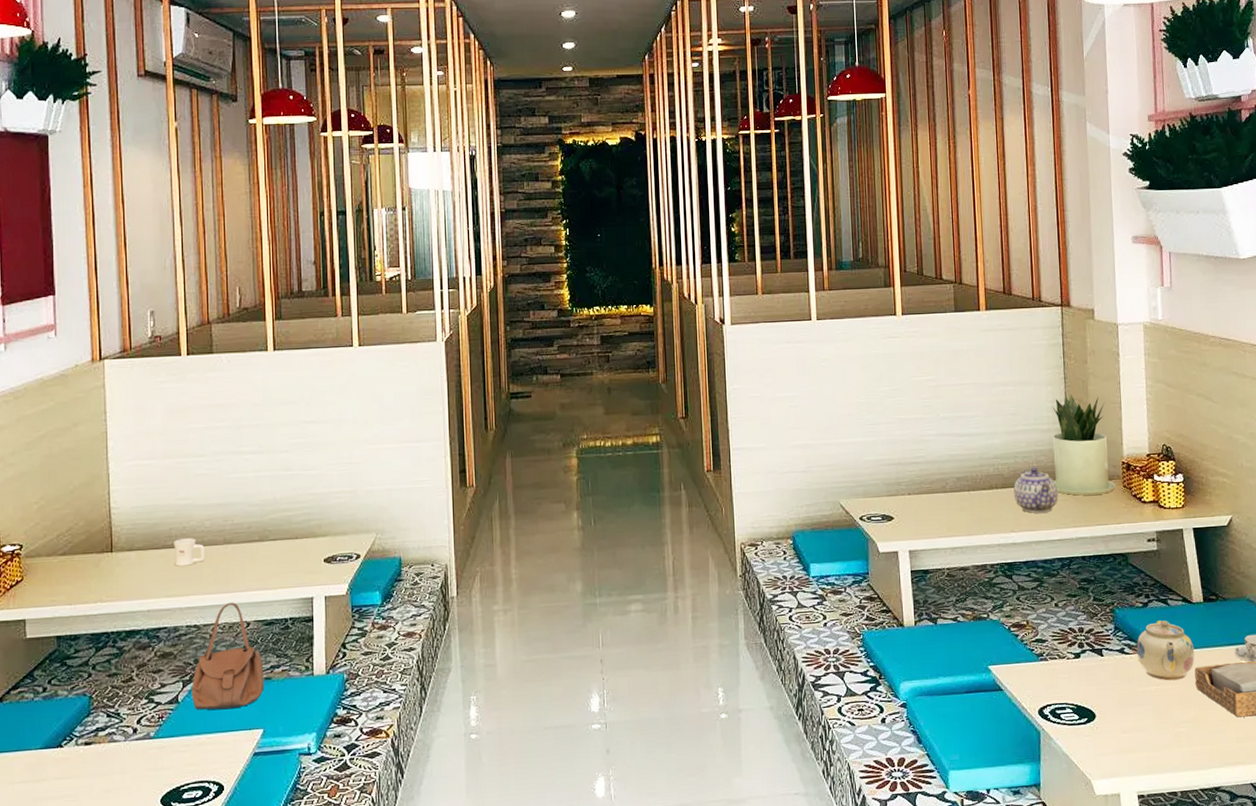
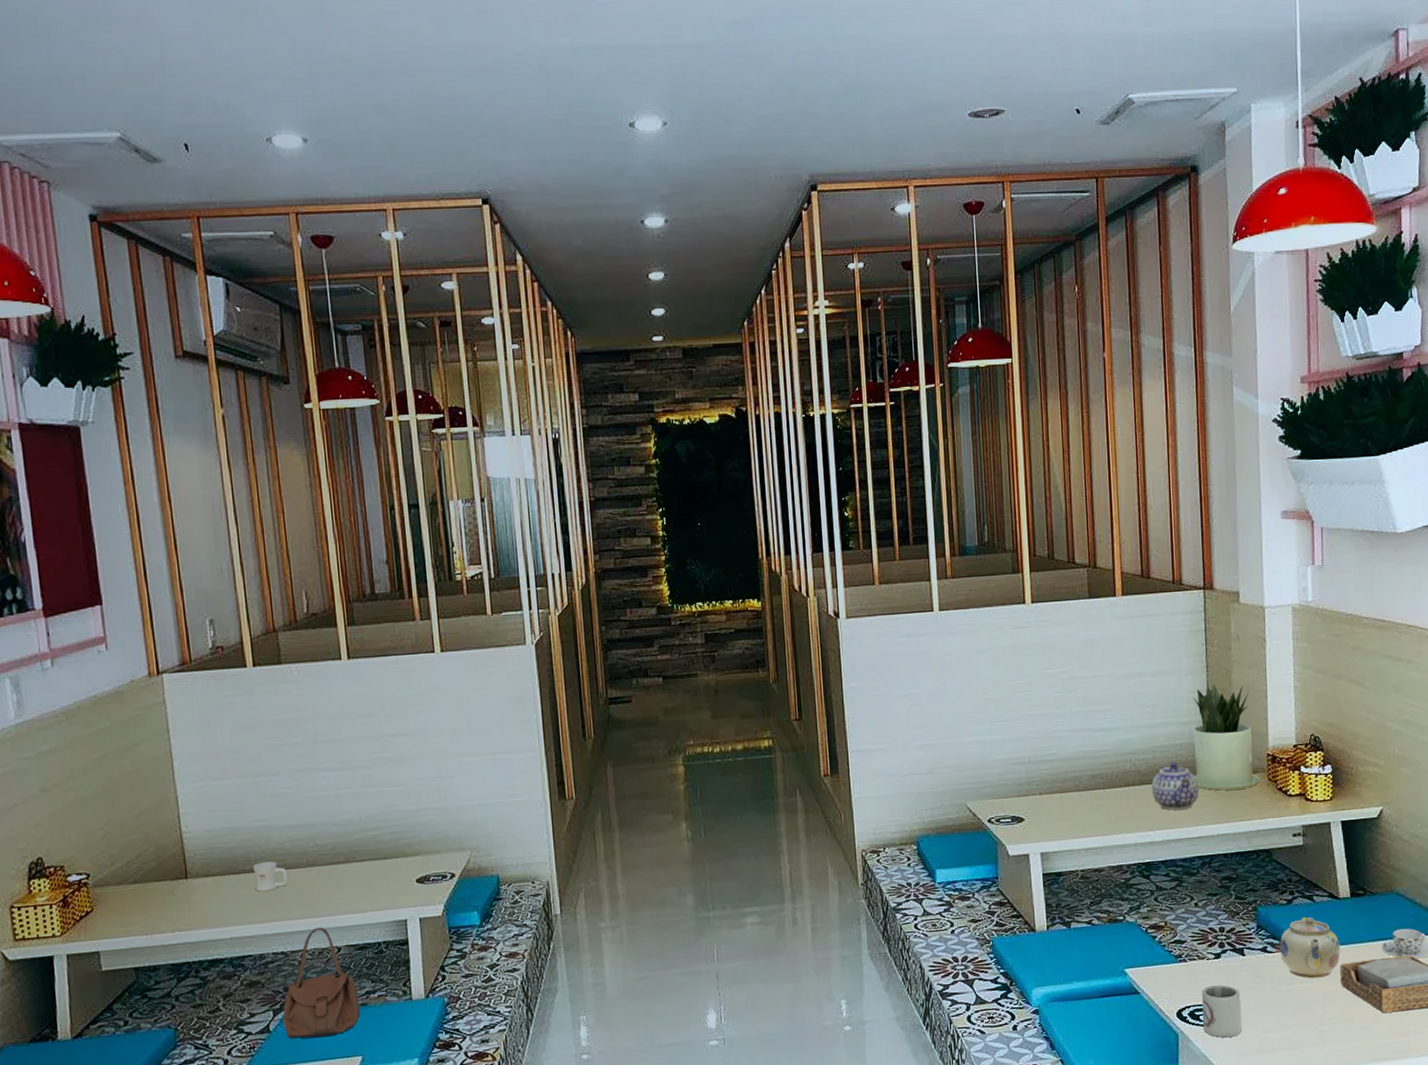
cup: none [1061,684,1102,737] -> present [1201,985,1242,1038]

